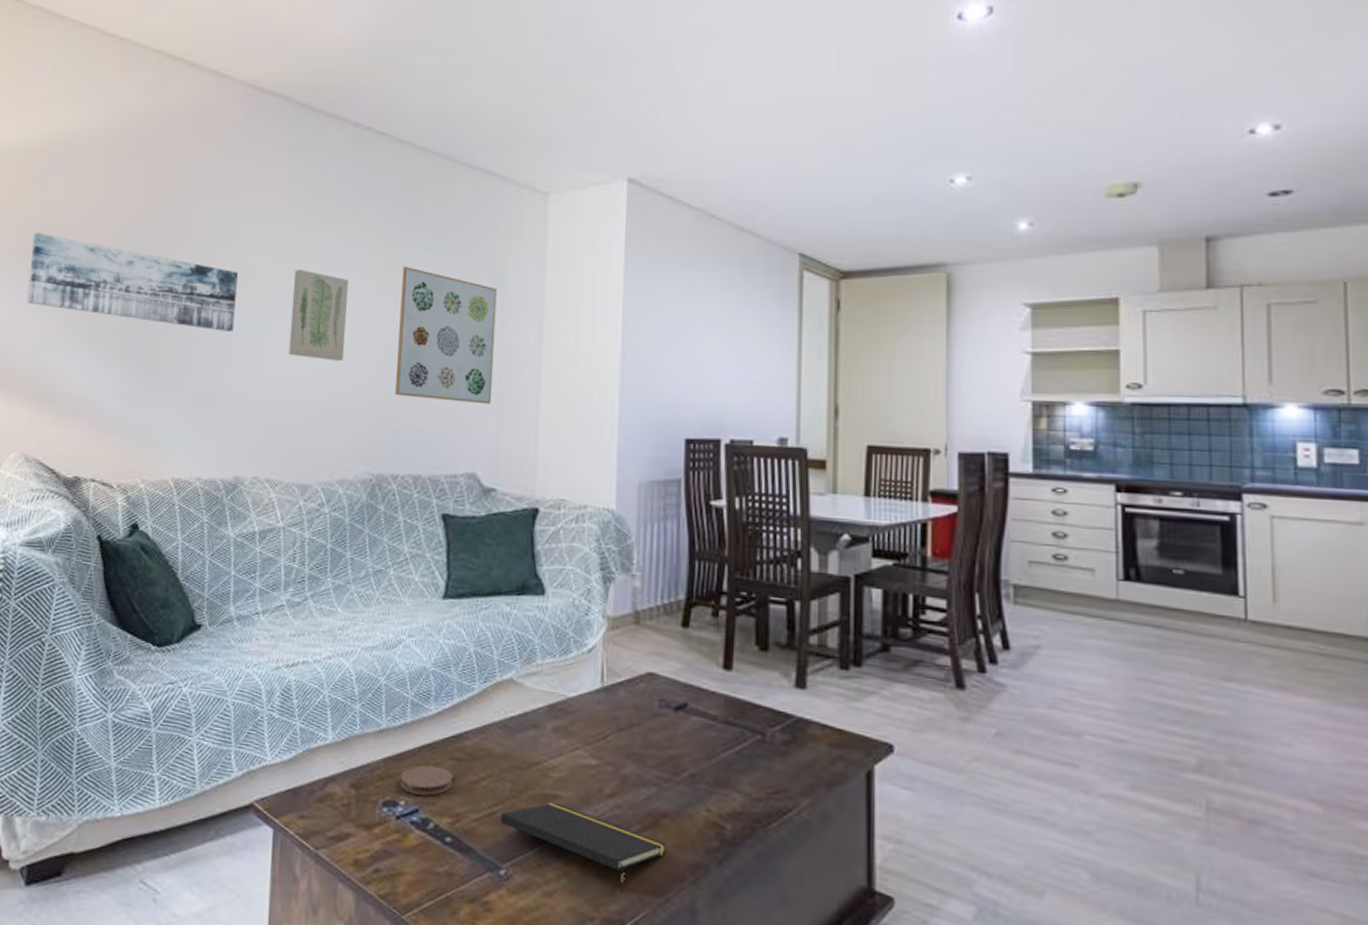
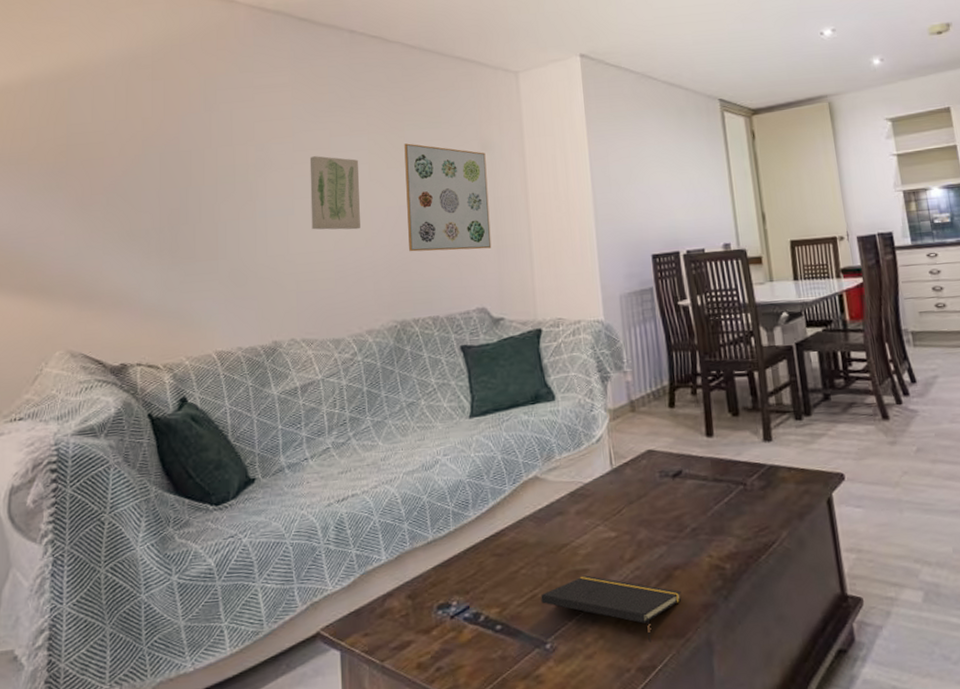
wall art: present [27,232,238,332] -> none [61,150,260,217]
coaster: present [400,765,454,796] -> none [450,564,497,594]

